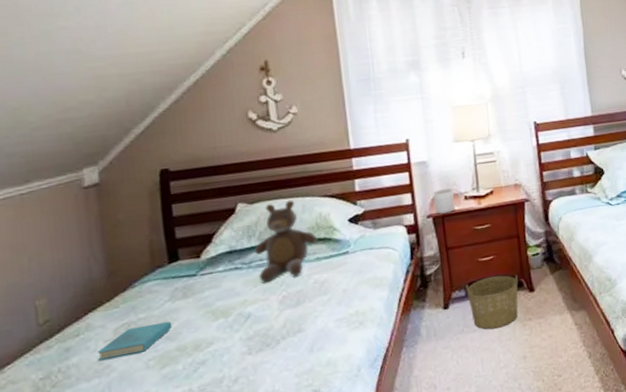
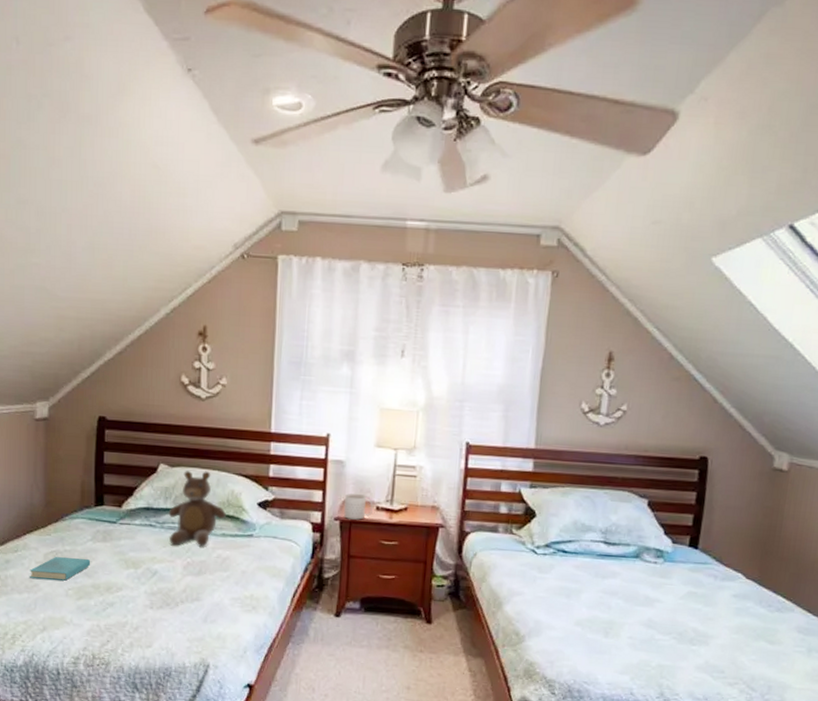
basket: present [465,275,519,330] -> none [361,596,417,651]

